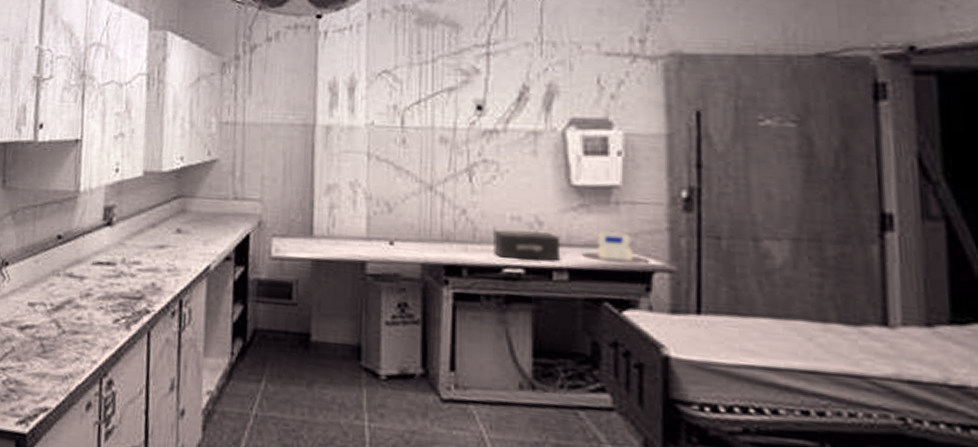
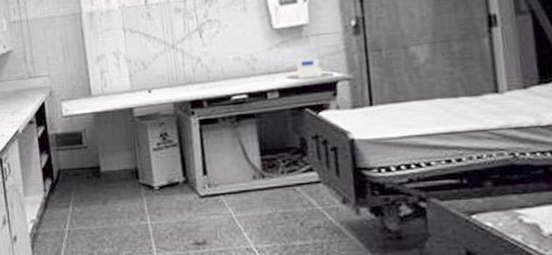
box: present [493,229,561,262] -> none [222,65,272,89]

